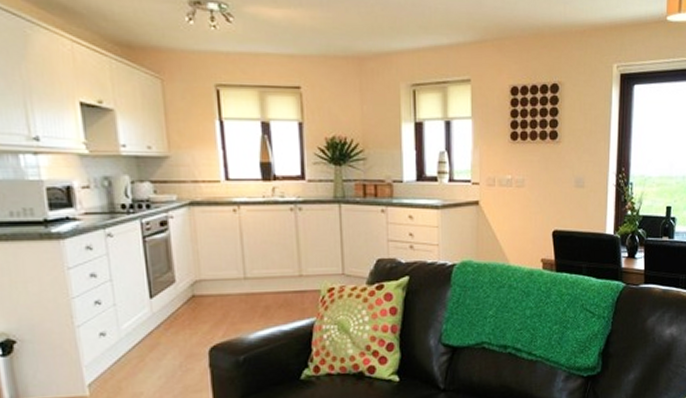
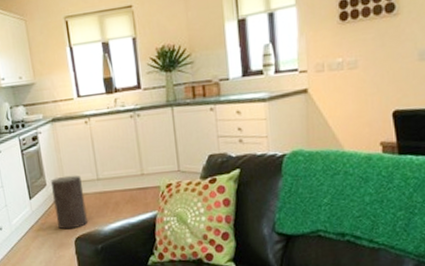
stool: none [181,271,229,337] -> present [50,175,88,230]

